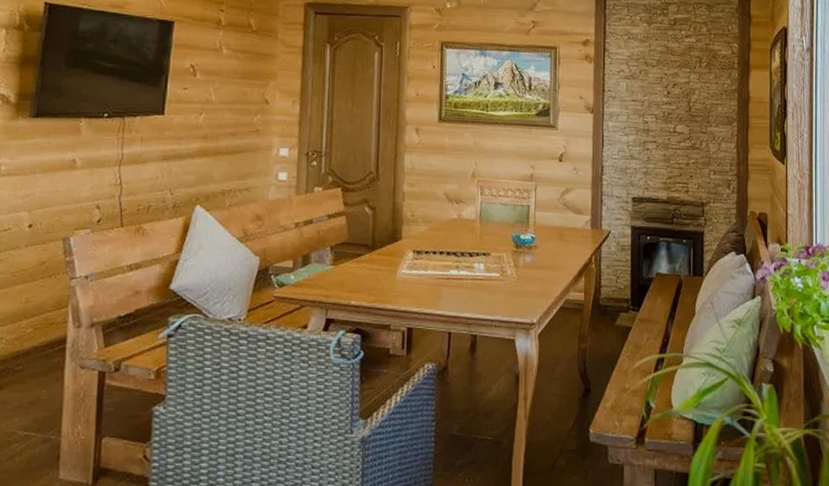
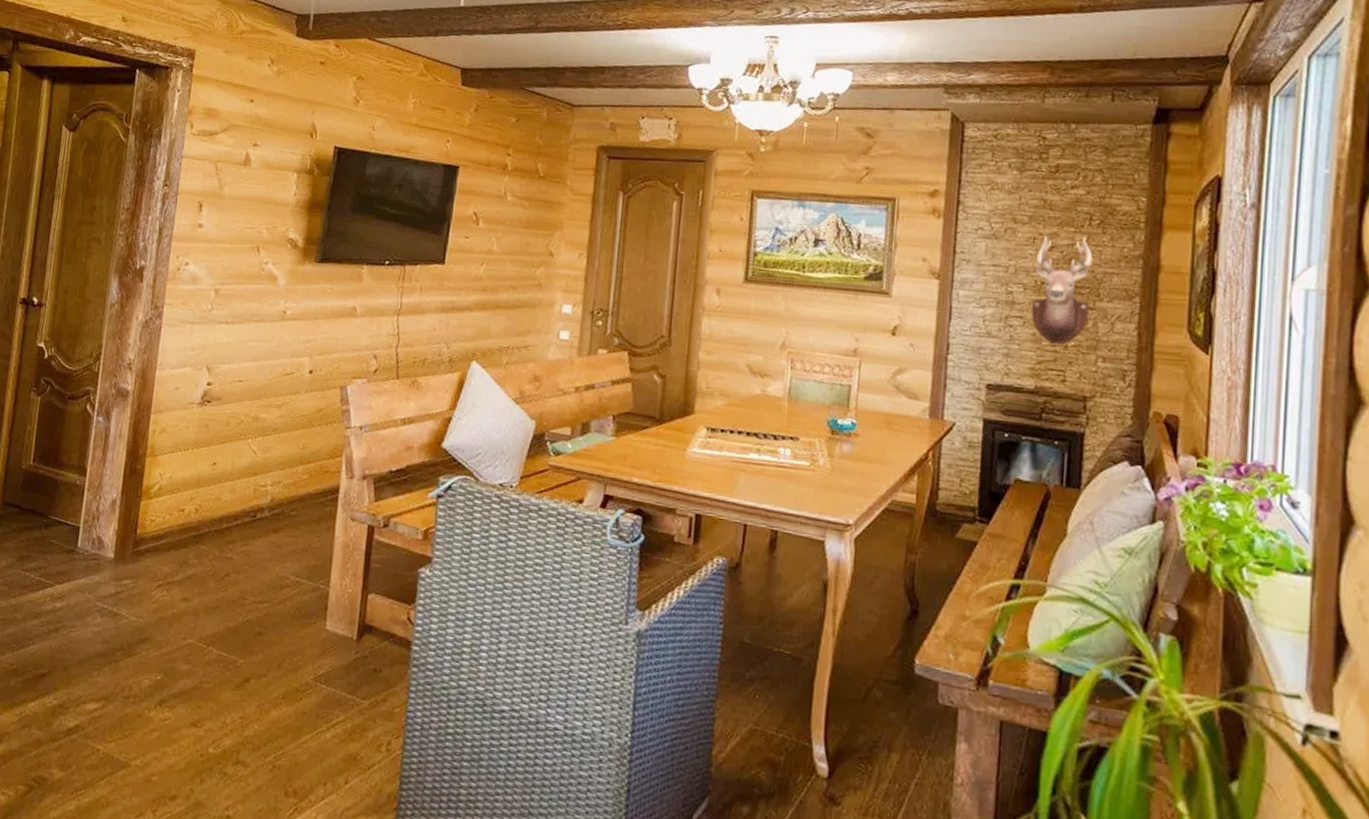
mounted trophy: none [661,75,703,163] -> present [1031,235,1093,346]

